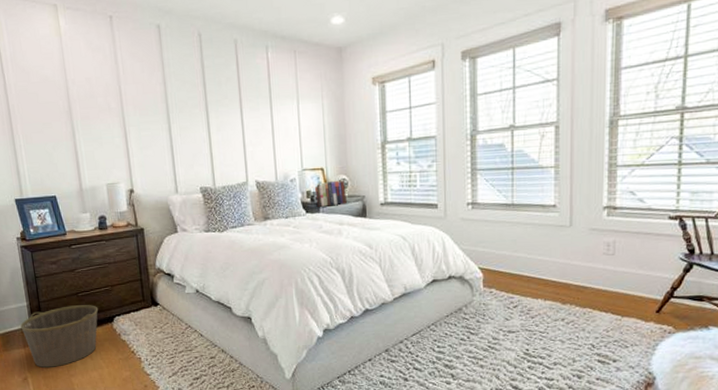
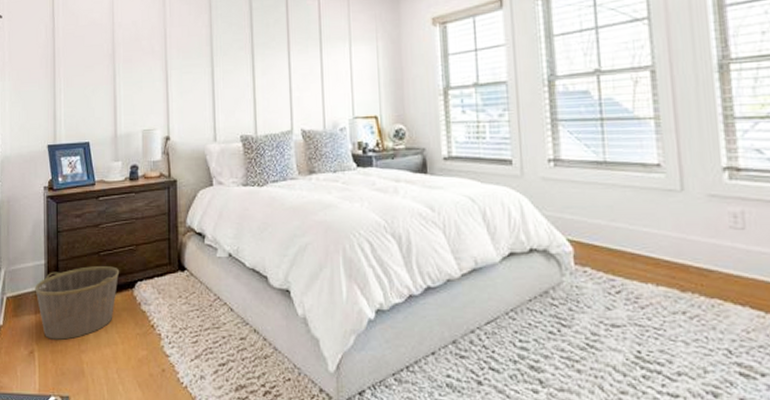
books: present [314,180,347,207] -> none [366,130,404,160]

